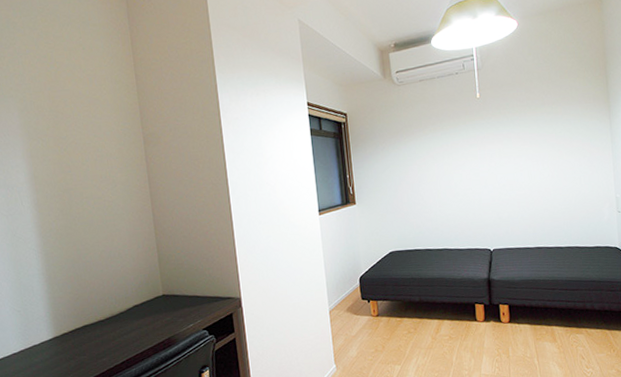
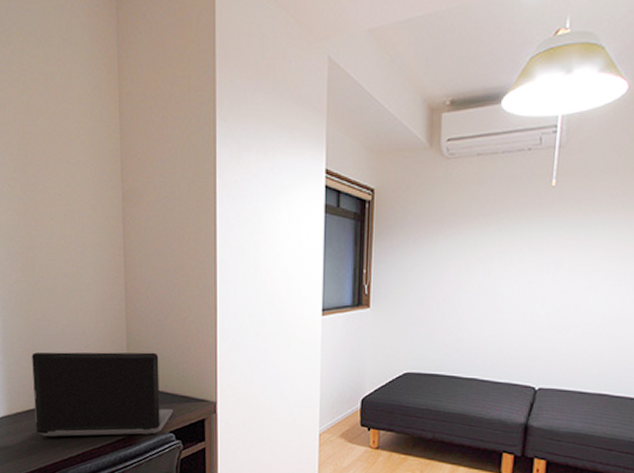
laptop computer: none [74,263,204,351] -> present [32,352,173,437]

